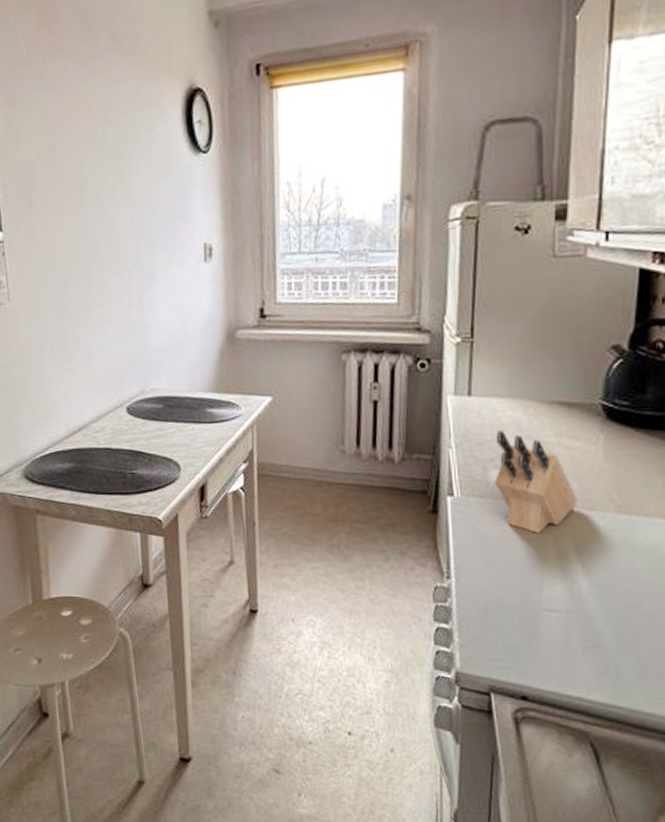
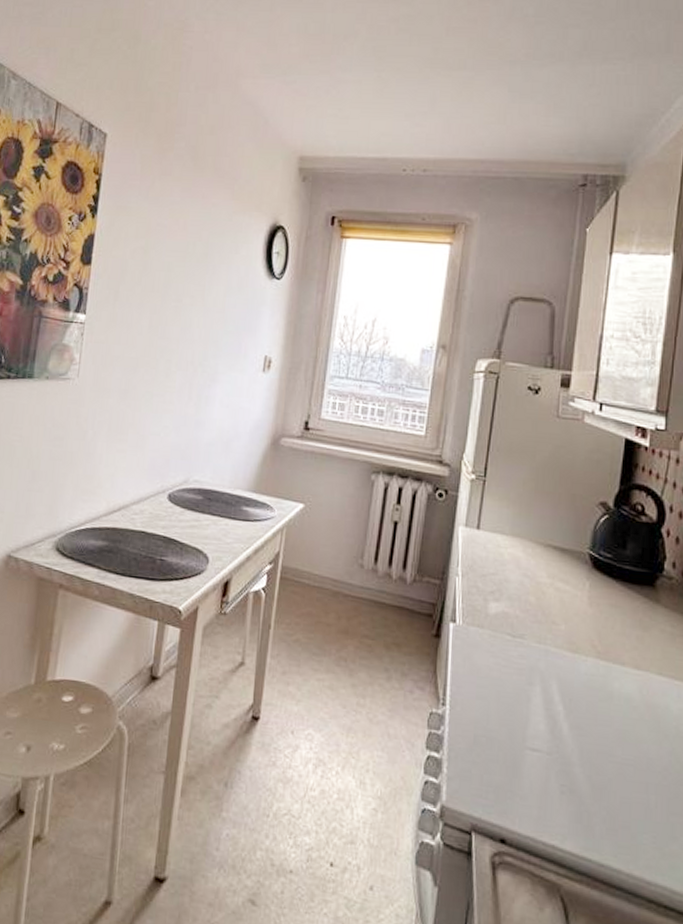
knife block: present [493,429,578,533] -> none [492,564,564,670]

